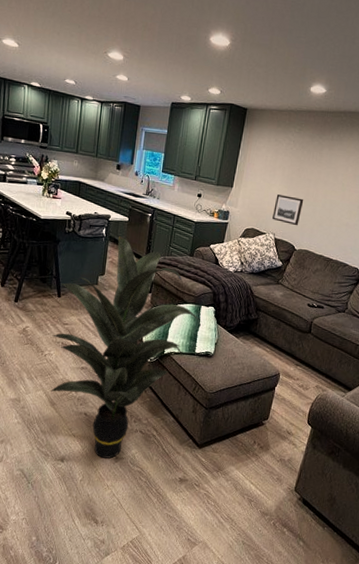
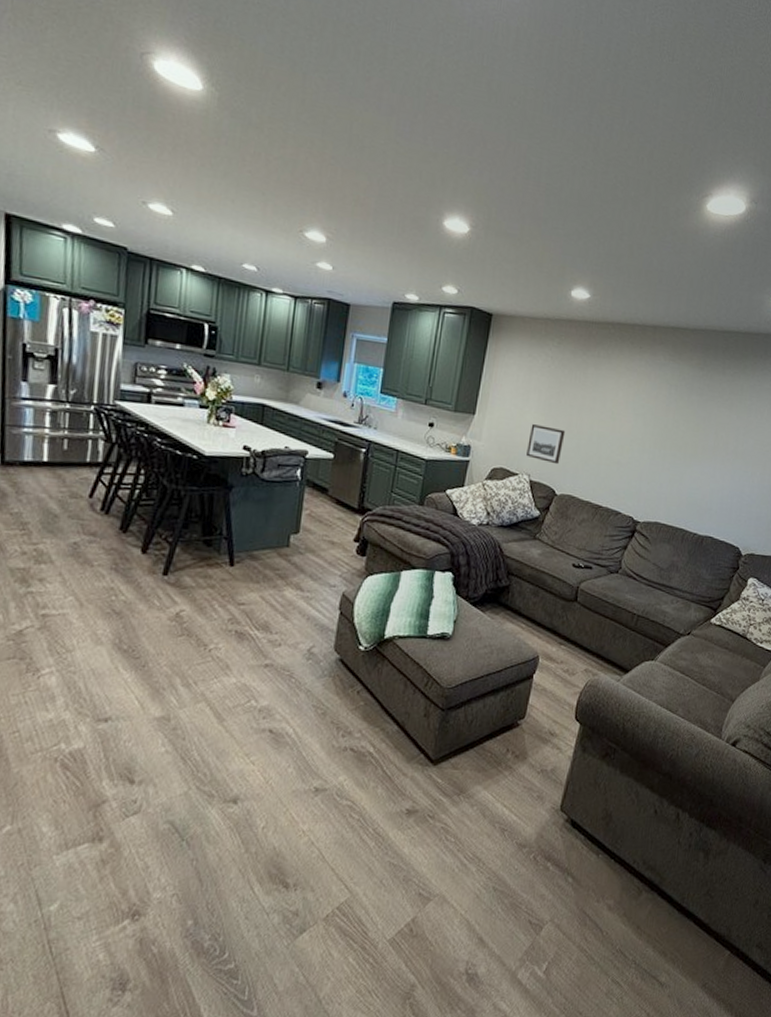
indoor plant: present [51,235,200,459] -> none [218,478,434,792]

